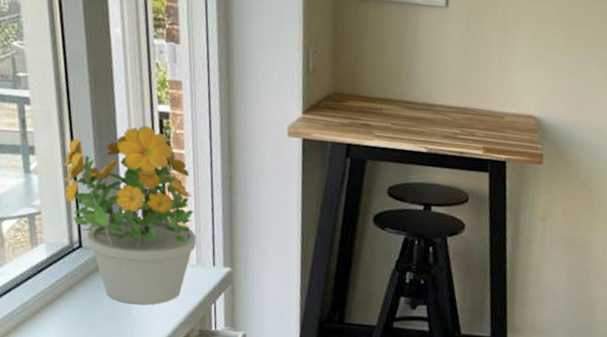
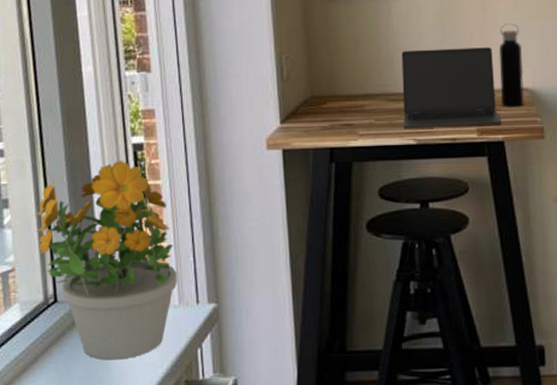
laptop: none [416,63,508,146] -> present [401,47,502,129]
water bottle: none [508,52,536,131] -> present [499,24,524,107]

